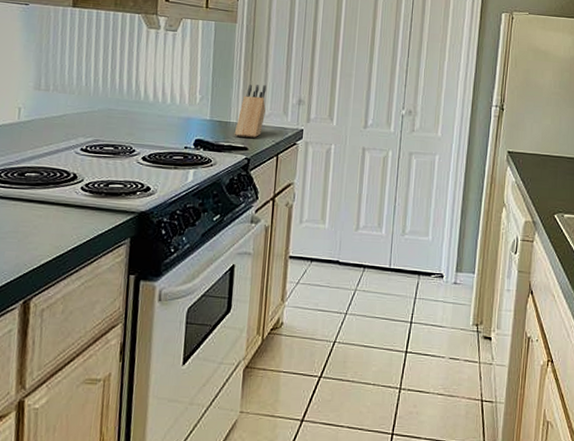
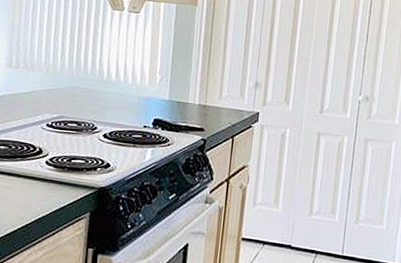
knife block: present [234,84,266,138] -> none [191,66,224,119]

